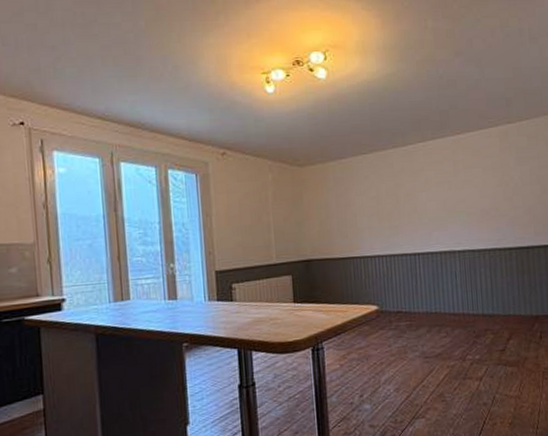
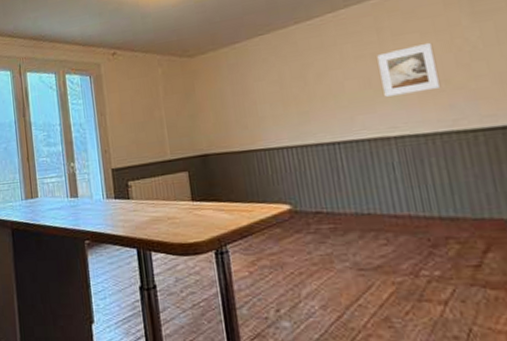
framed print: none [452,177,493,218] -> present [377,42,441,97]

